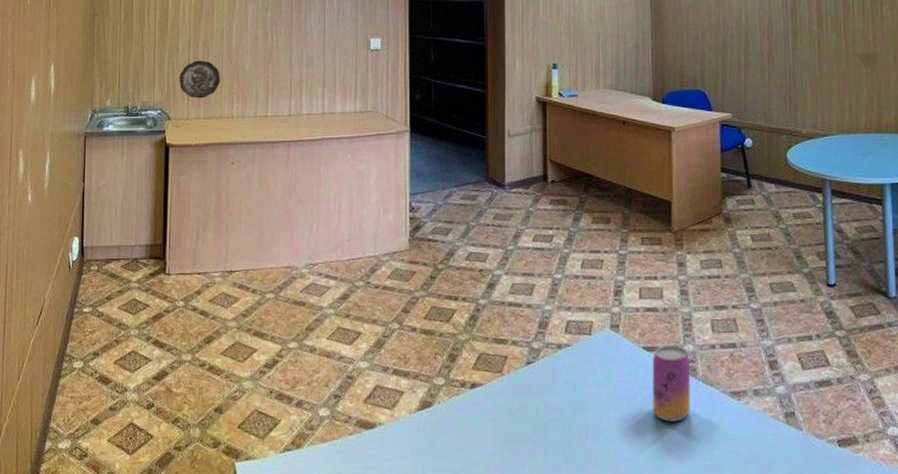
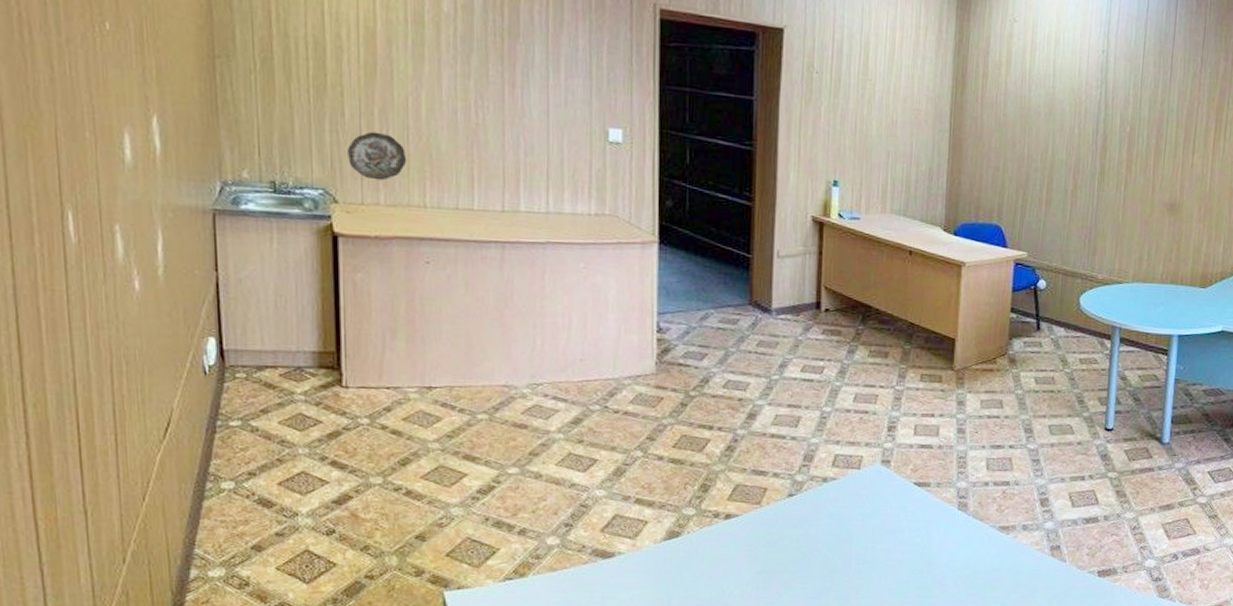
beer can: present [652,346,691,422] -> none [920,482,962,554]

